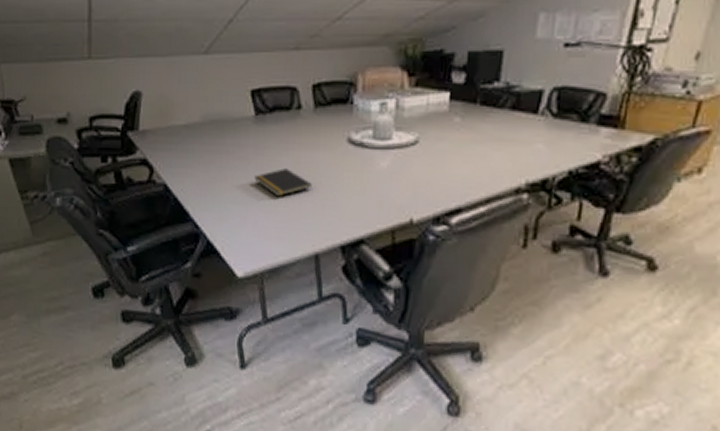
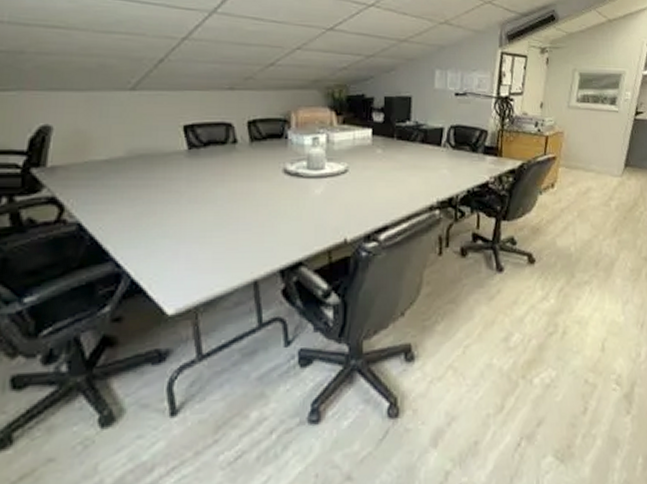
notepad: present [254,168,312,197] -> none [187,200,249,228]

